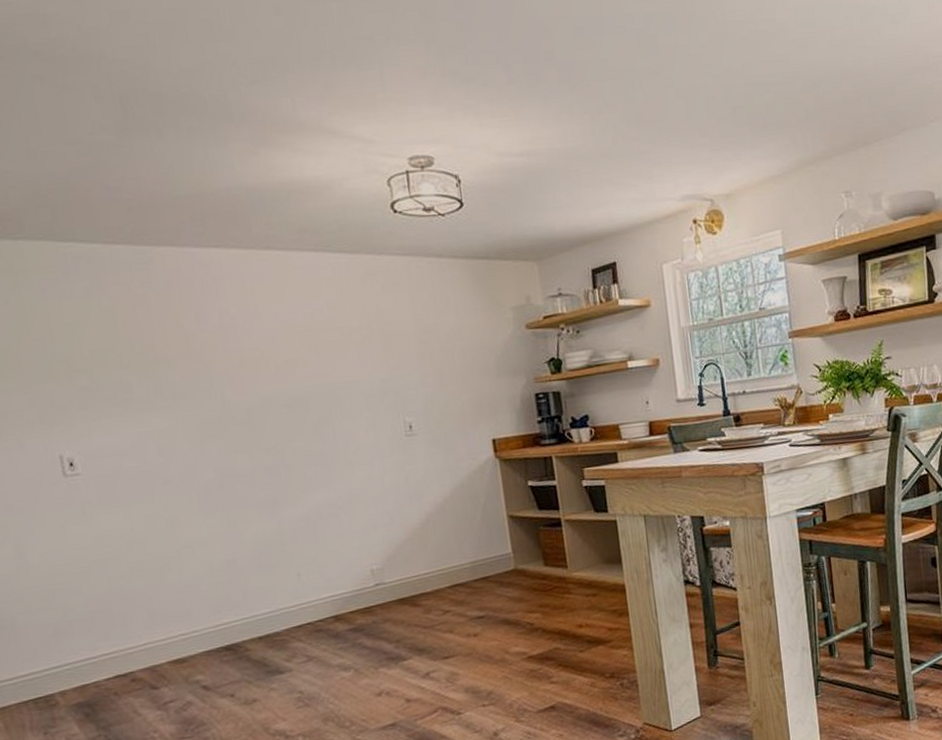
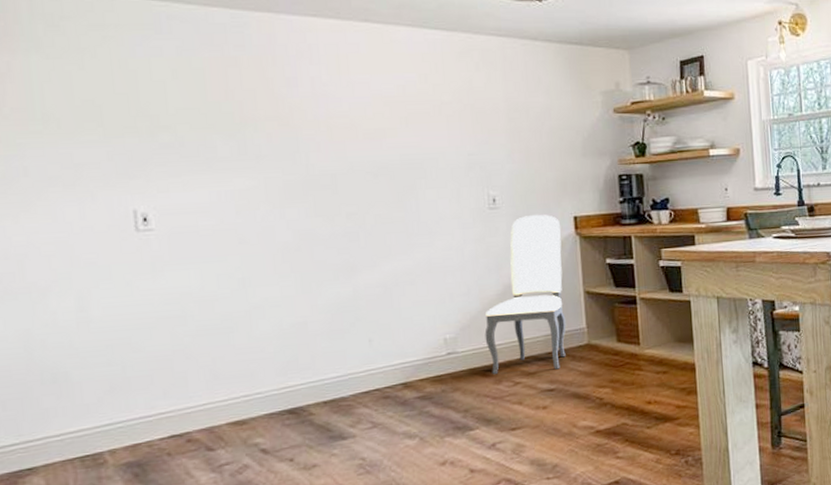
dining chair: none [409,439,494,604] -> present [484,214,566,375]

